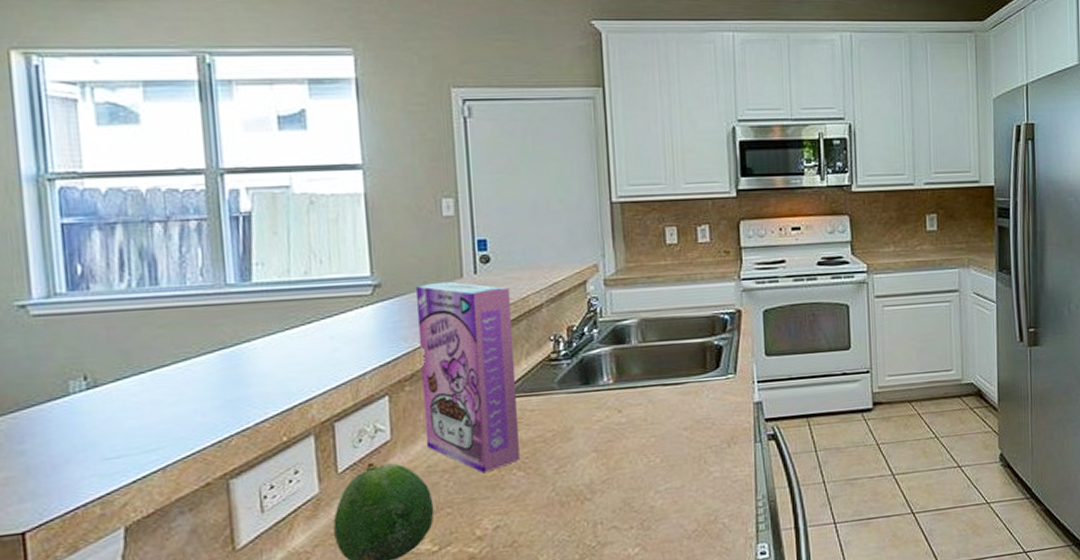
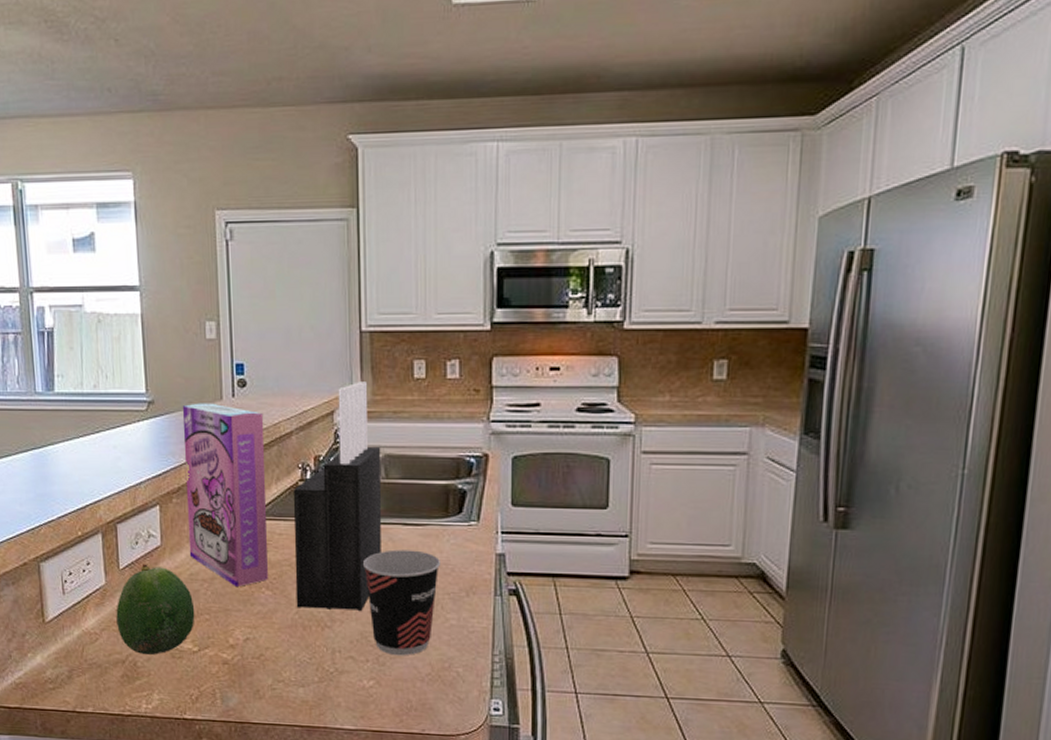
knife block: none [545,250,641,485] -> present [293,382,382,611]
cup: none [622,409,702,518] -> present [362,549,441,656]

